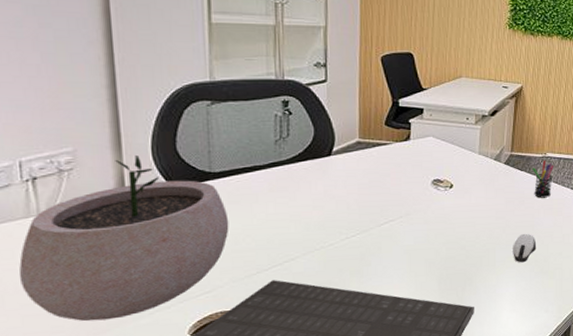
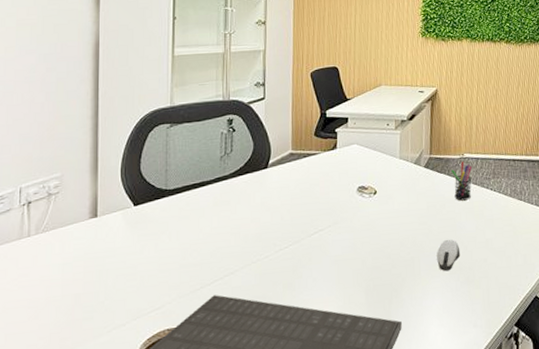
plant pot: present [18,156,229,322] -> none [7,177,179,340]

